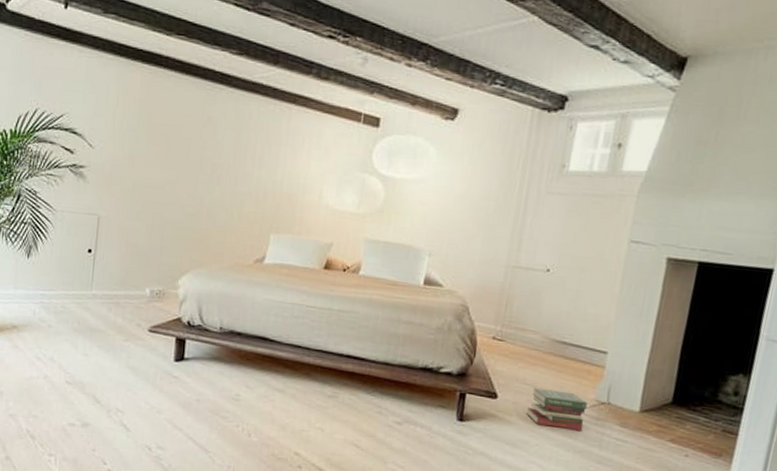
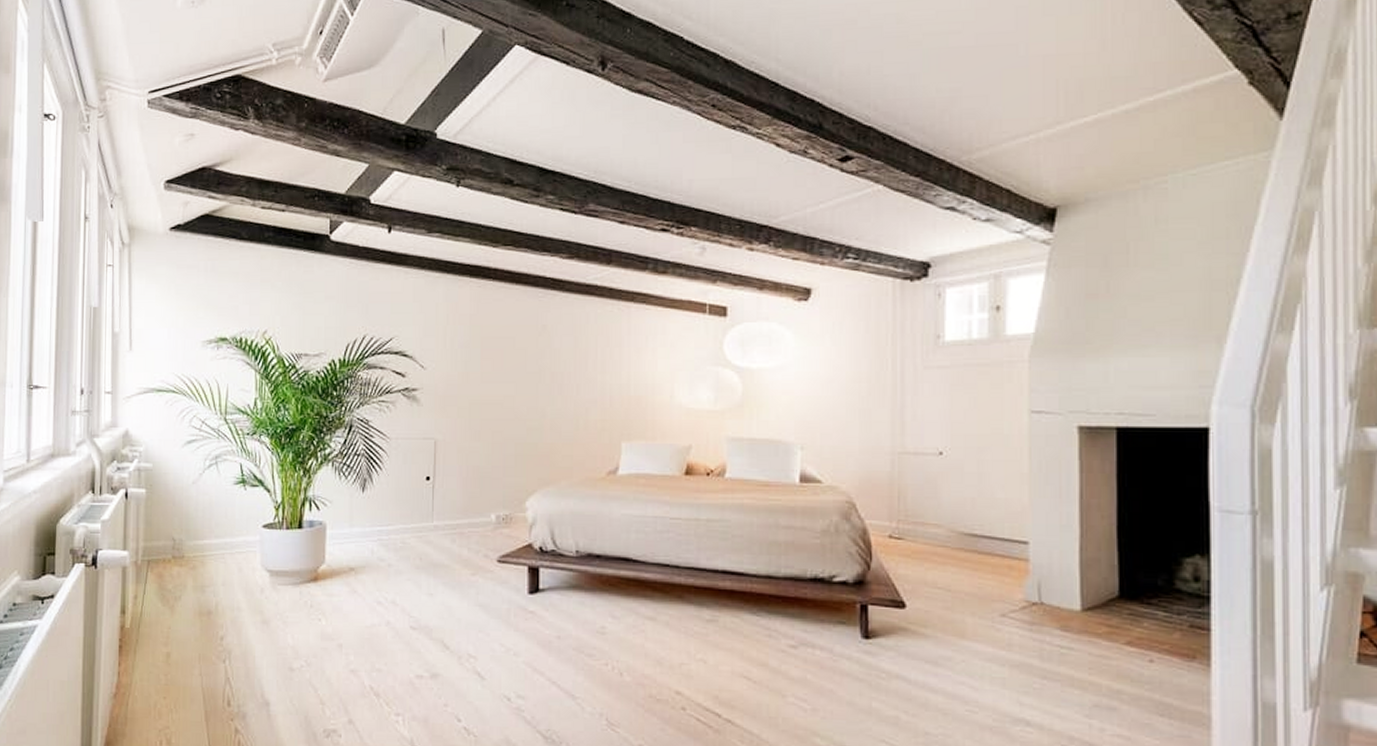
books: present [527,388,587,432] -> none [945,592,1016,641]

